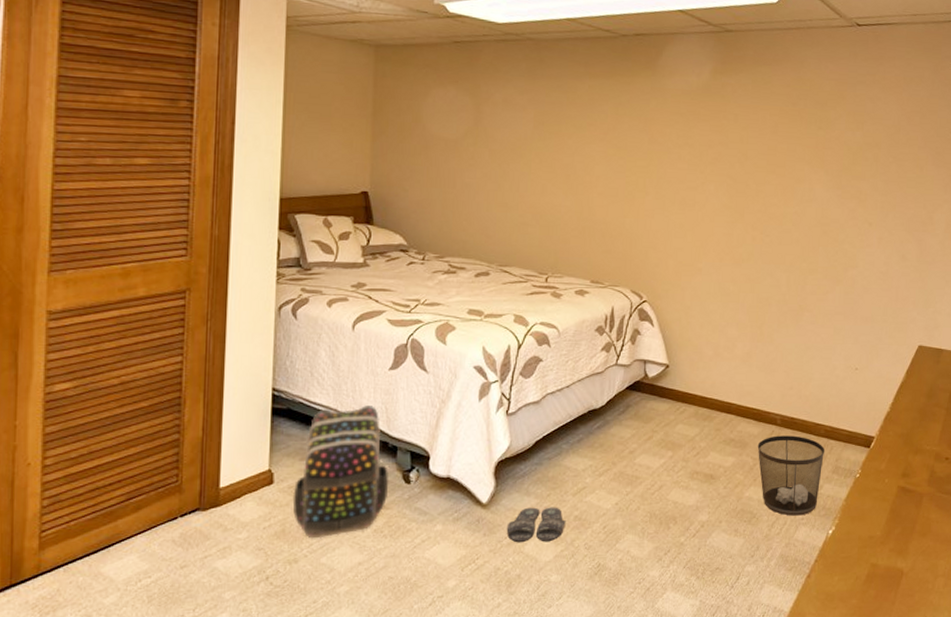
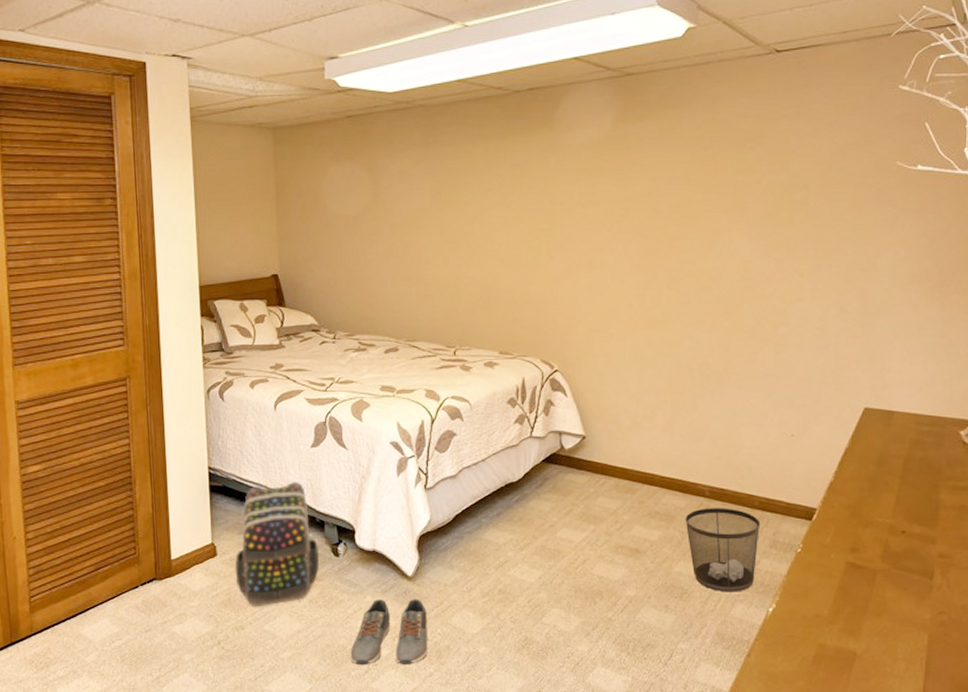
shoe: none [414,527,500,598] -> present [350,599,428,666]
slippers: present [506,507,566,543] -> none [433,580,490,615]

